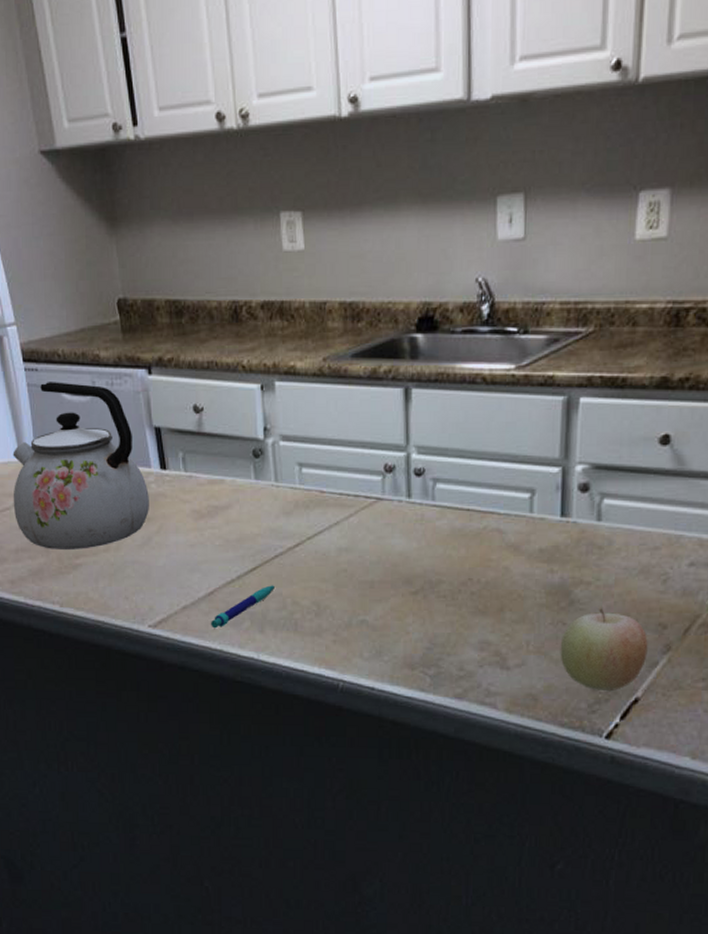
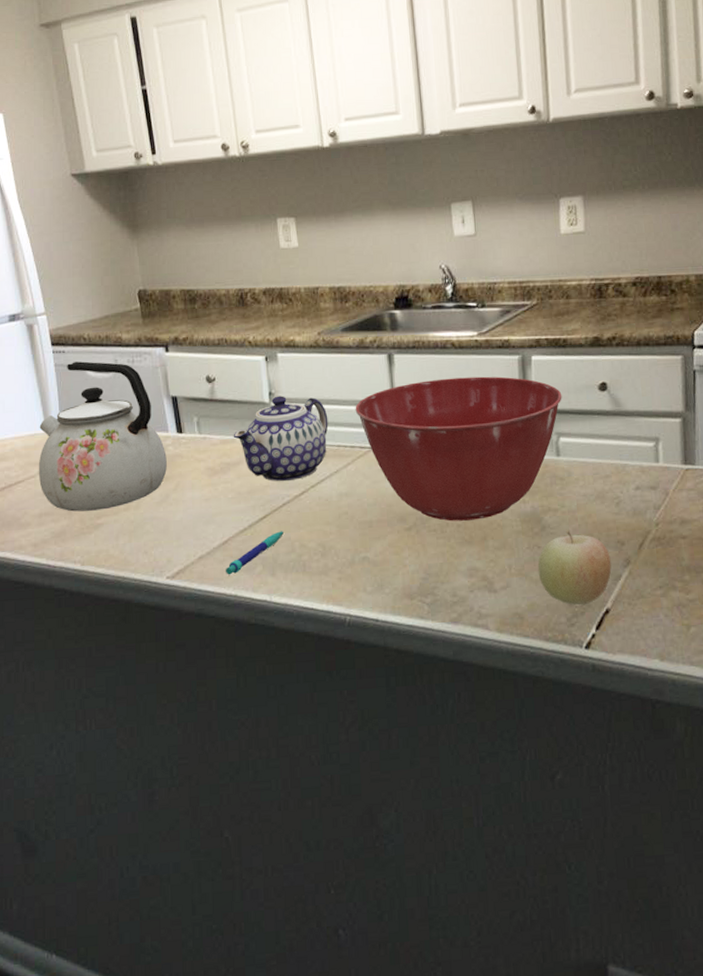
teapot: none [222,432,330,531] -> present [233,396,329,482]
mixing bowl: none [362,420,612,588] -> present [355,376,562,522]

